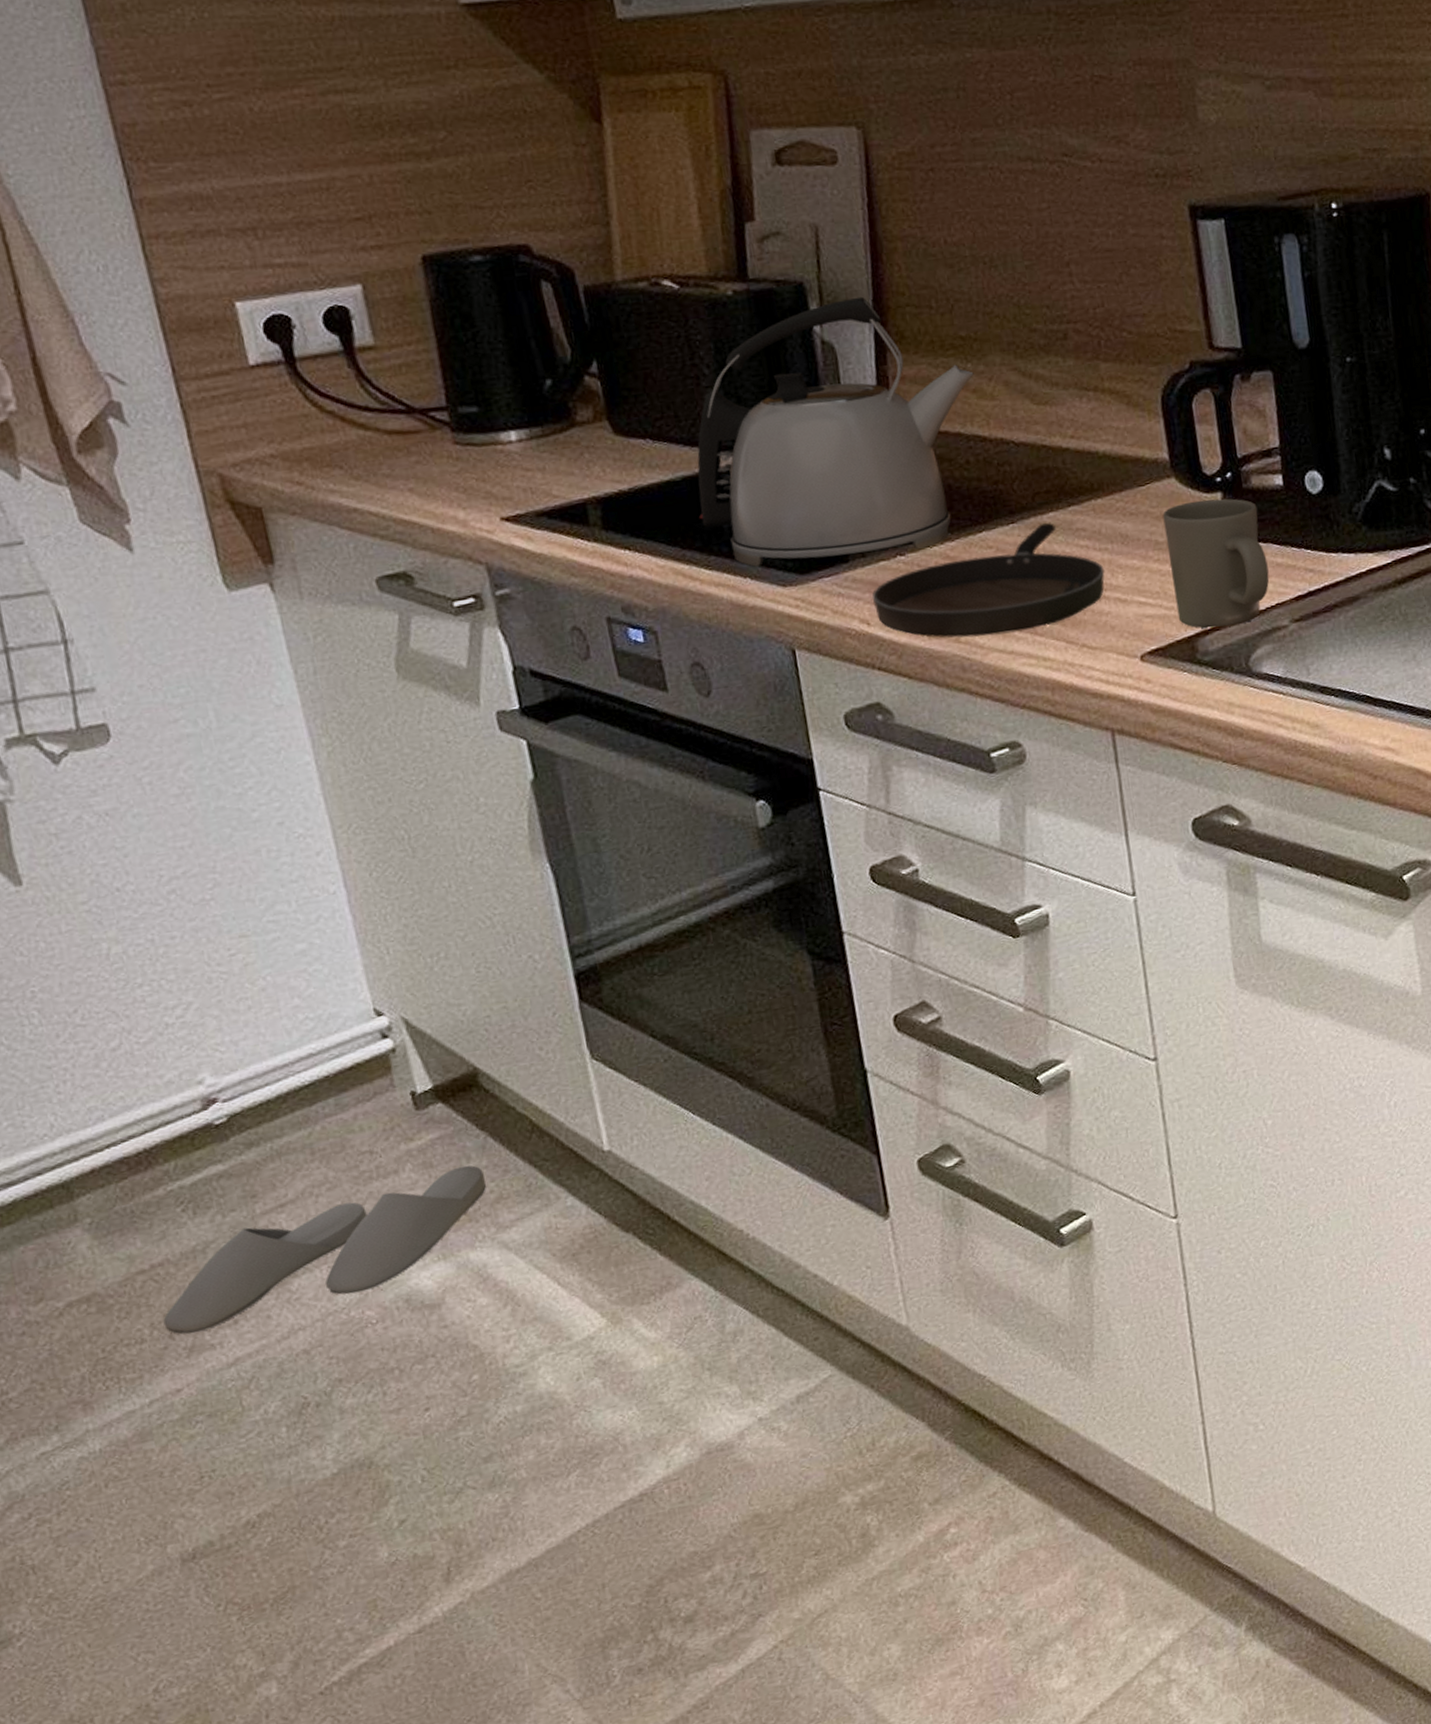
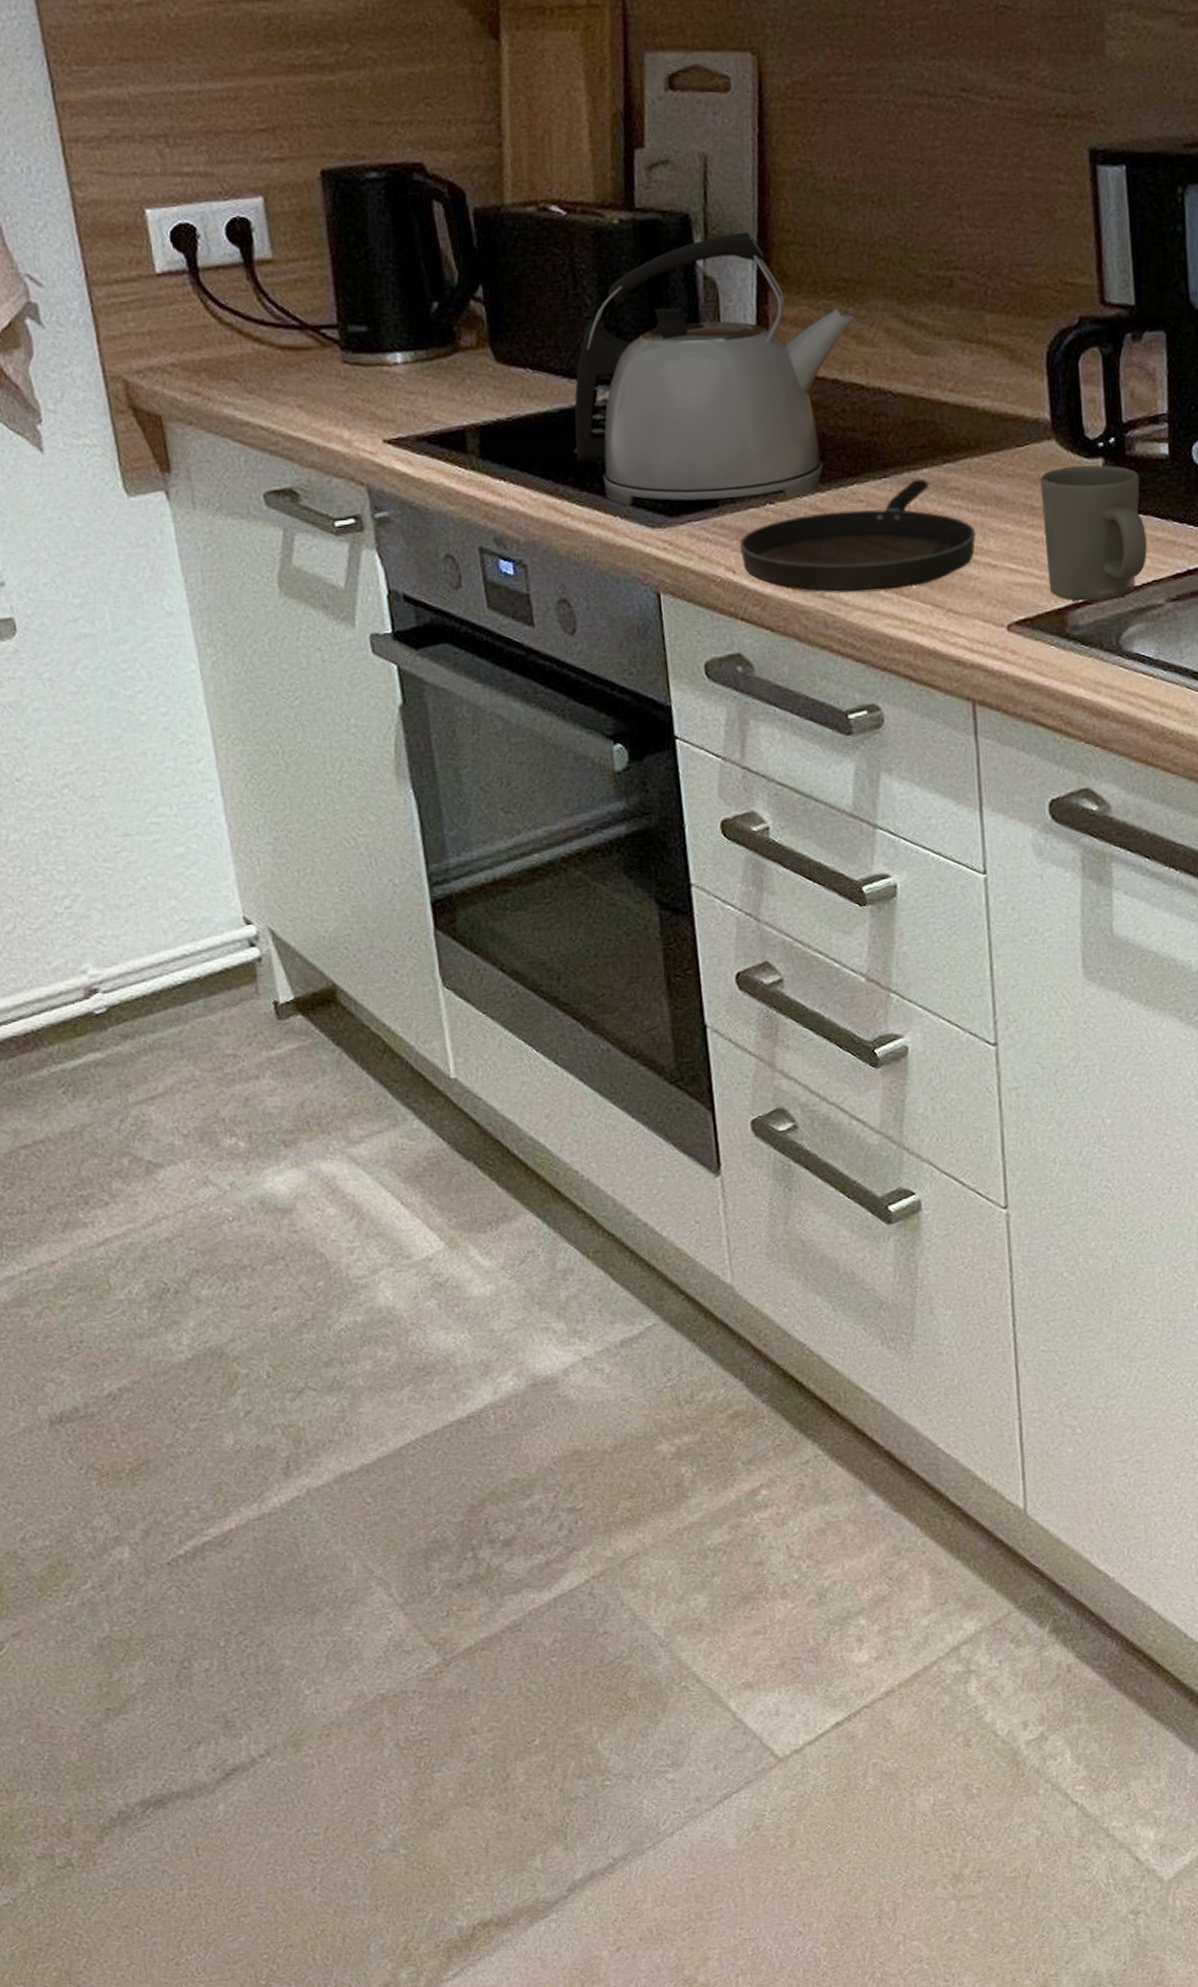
slippers: present [163,1165,486,1334] -> none [42,1078,339,1210]

